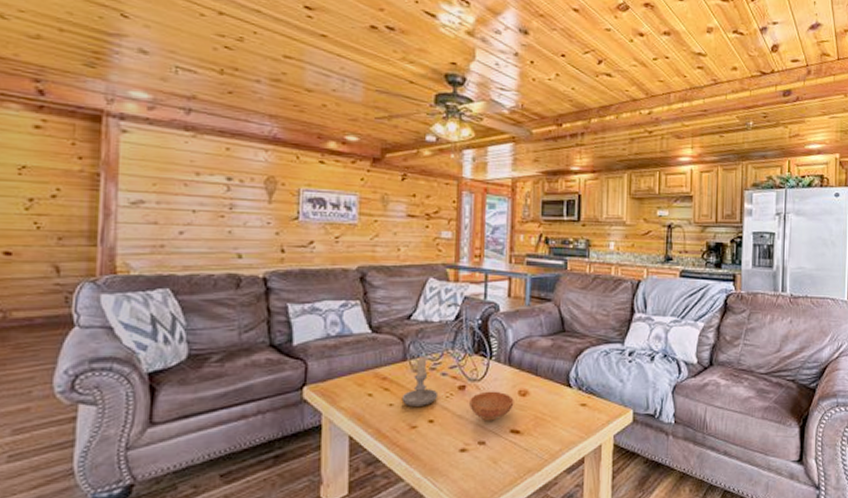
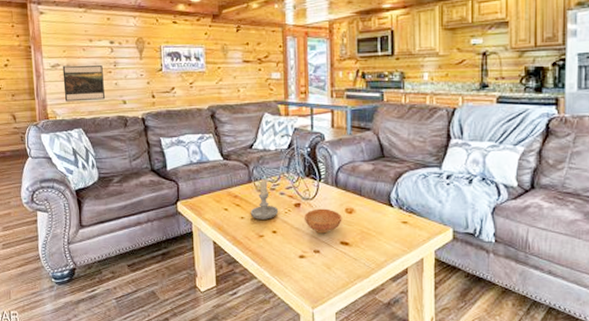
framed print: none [146,203,212,252] -> present [62,65,105,102]

